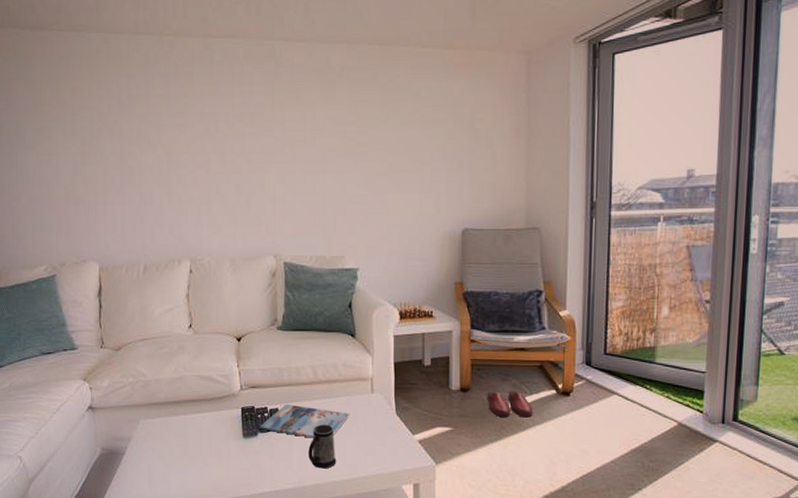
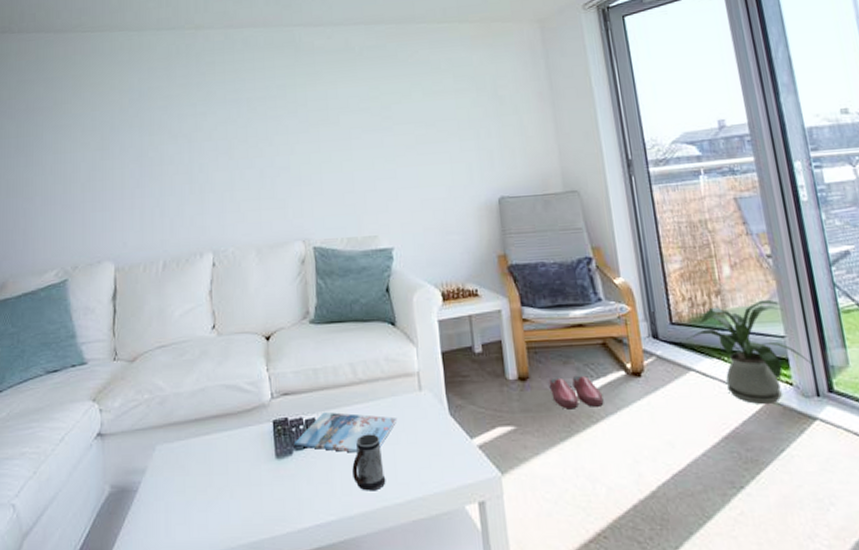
house plant: none [616,339,726,427] -> present [686,299,814,405]

